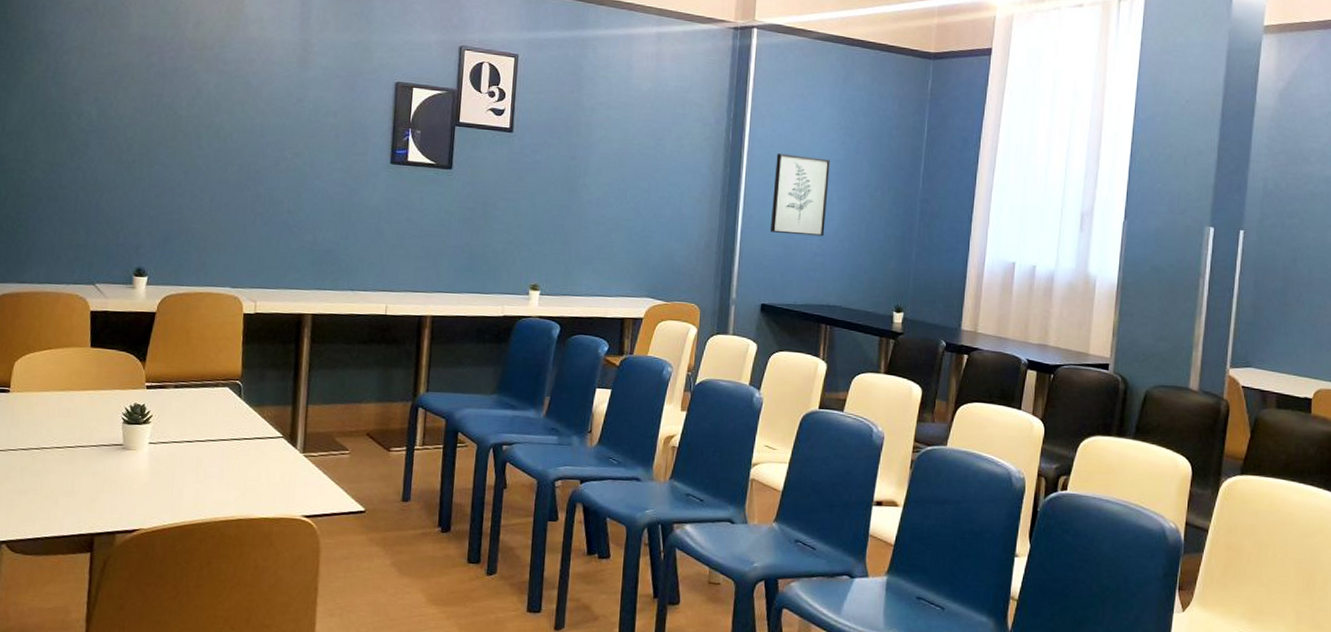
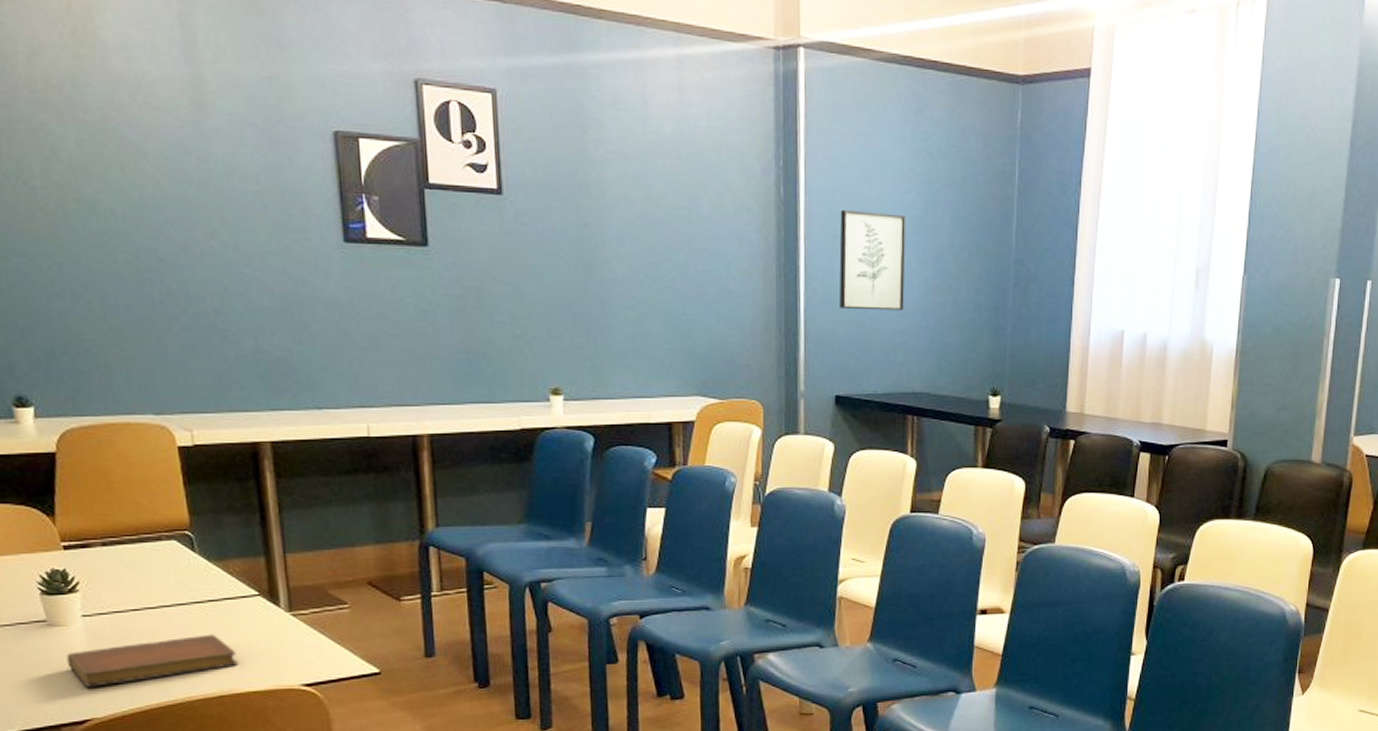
notebook: none [130,466,257,503] -> present [66,634,239,687]

